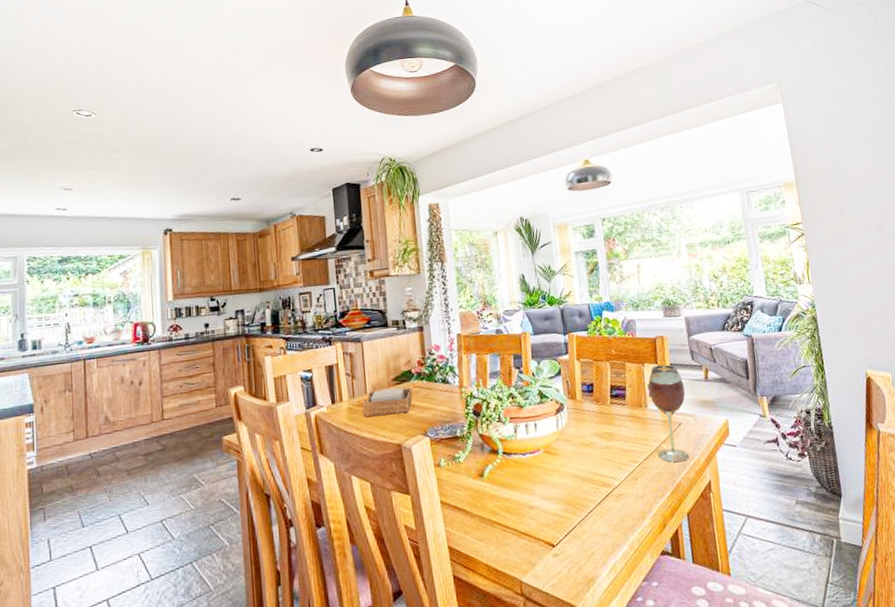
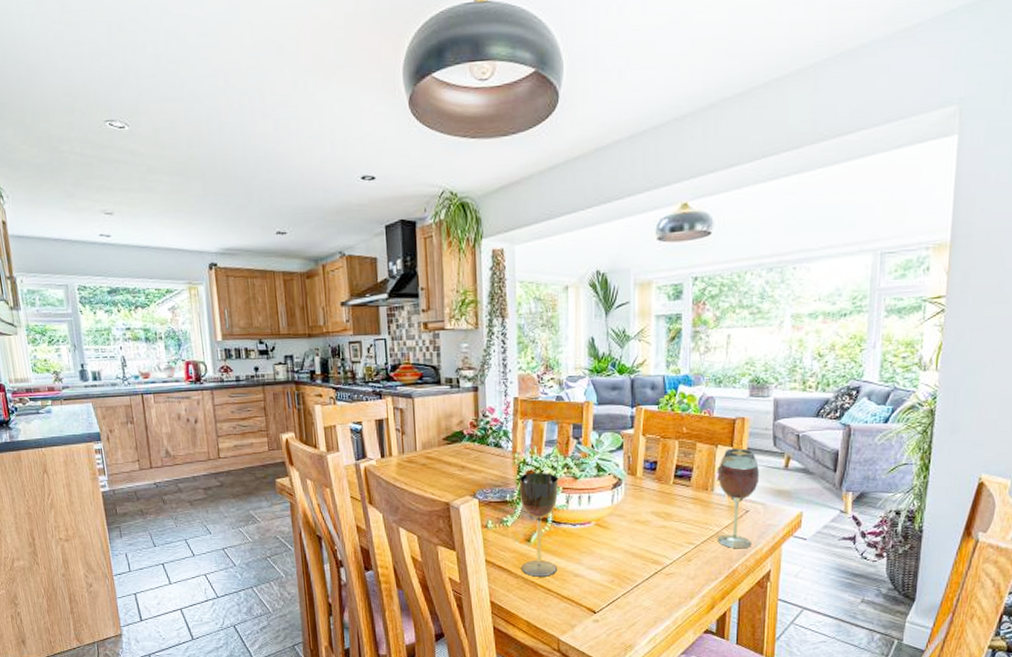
napkin holder: present [362,387,413,417] -> none [411,447,463,474]
wineglass: none [467,404,512,514] -> present [519,472,559,577]

